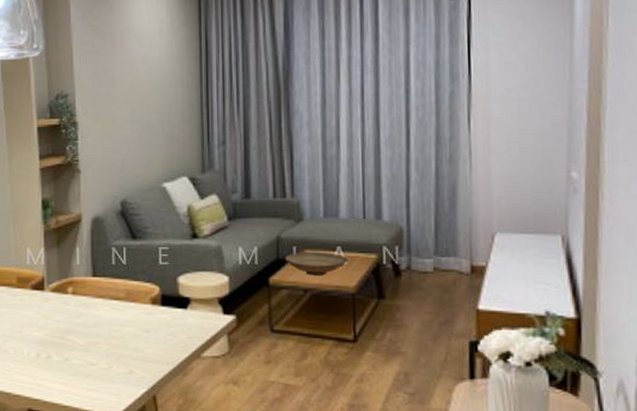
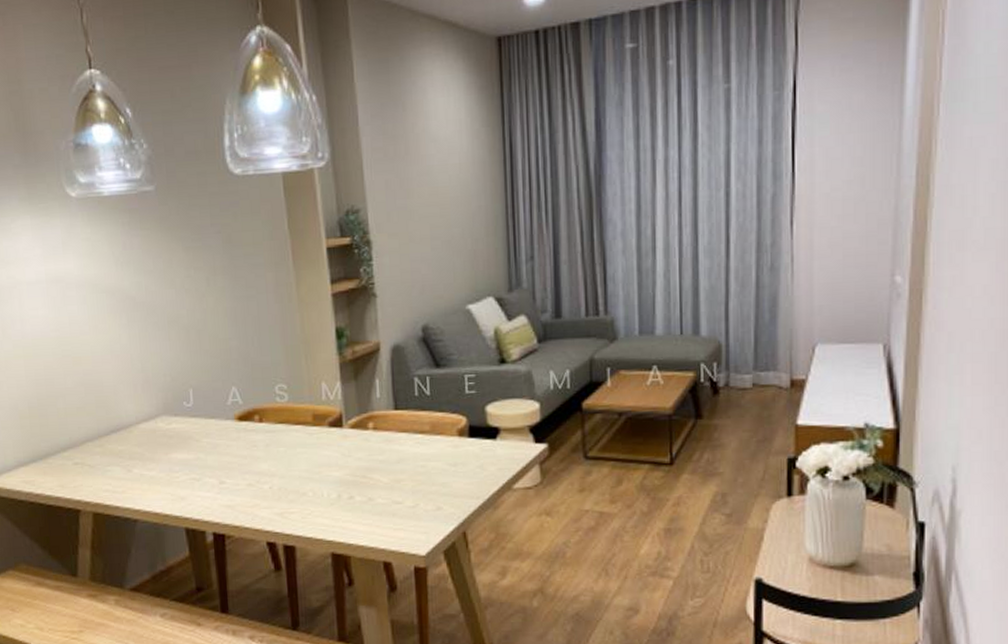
decorative bowl: present [285,251,348,275] -> none [599,372,665,398]

